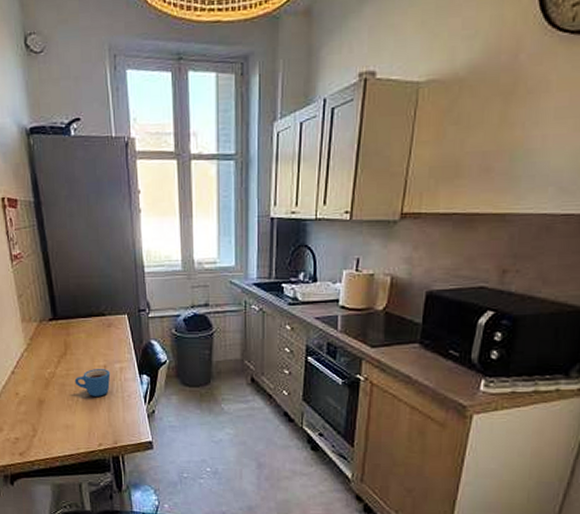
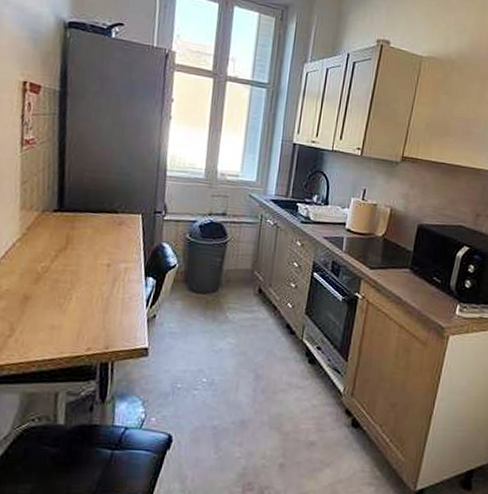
mug: present [74,368,111,397] -> none [70,266,114,297]

